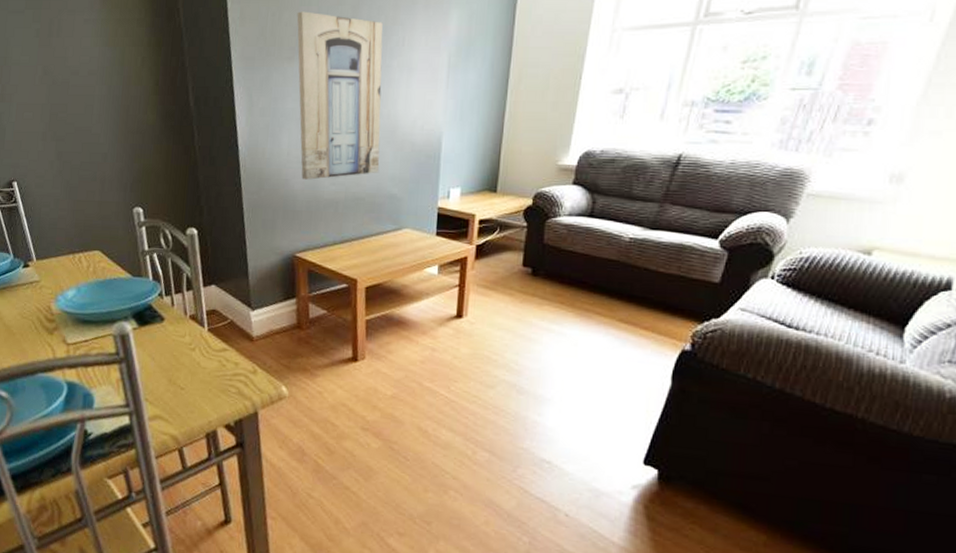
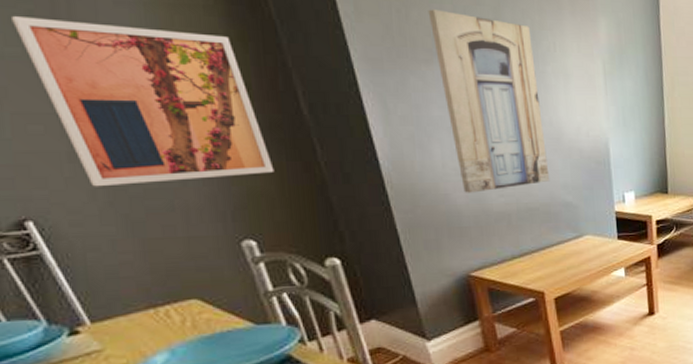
wall art: none [27,34,164,159] -> present [12,16,275,187]

